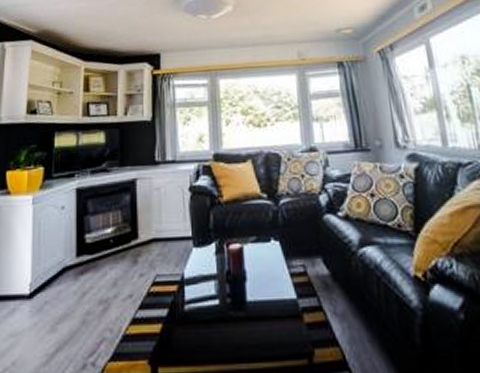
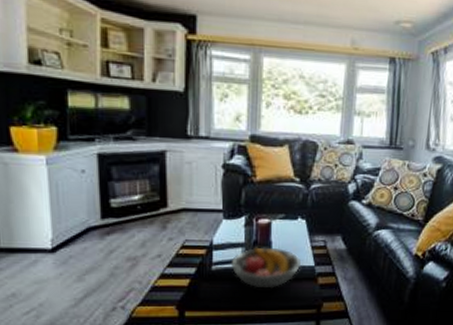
fruit bowl: none [204,278,281,332] -> present [230,247,301,289]

